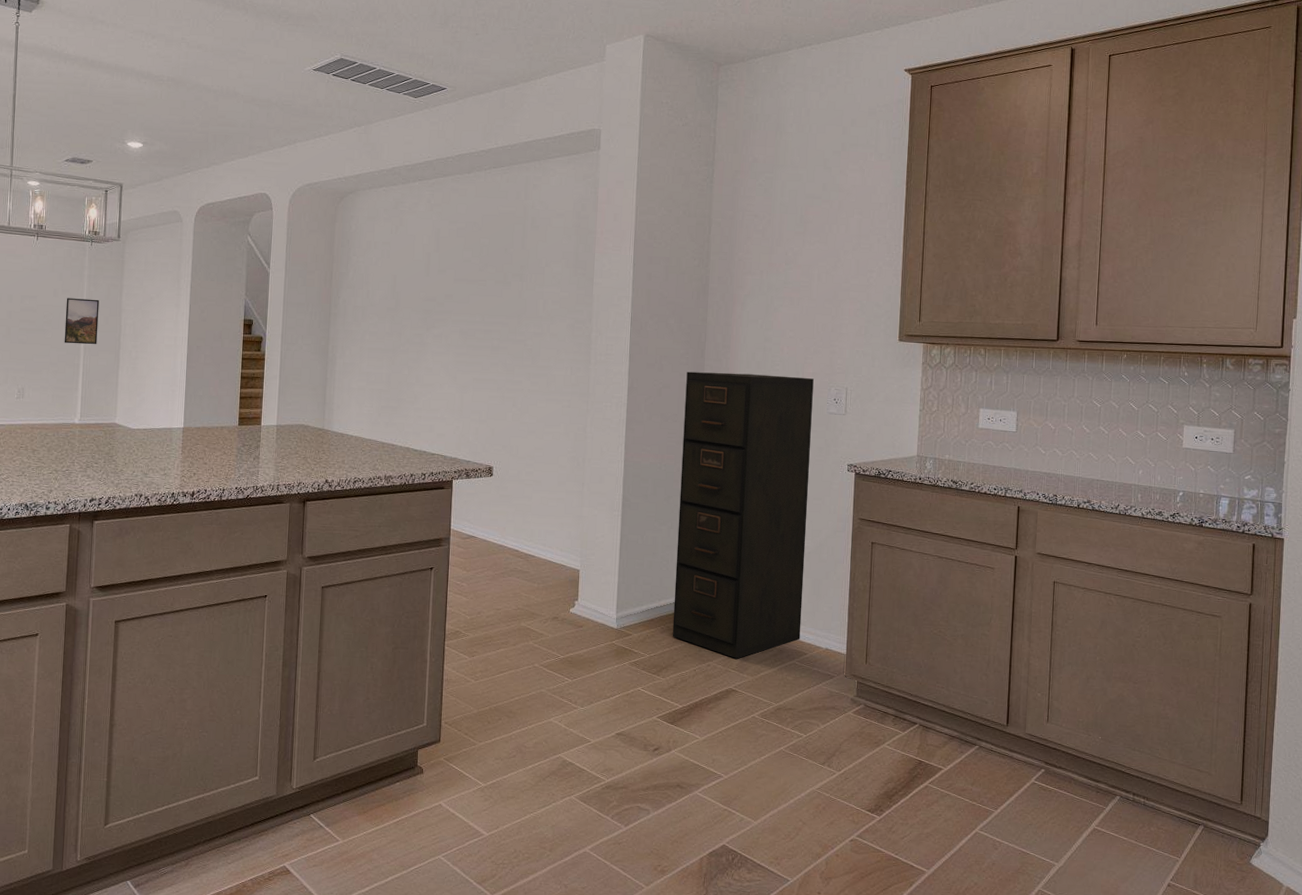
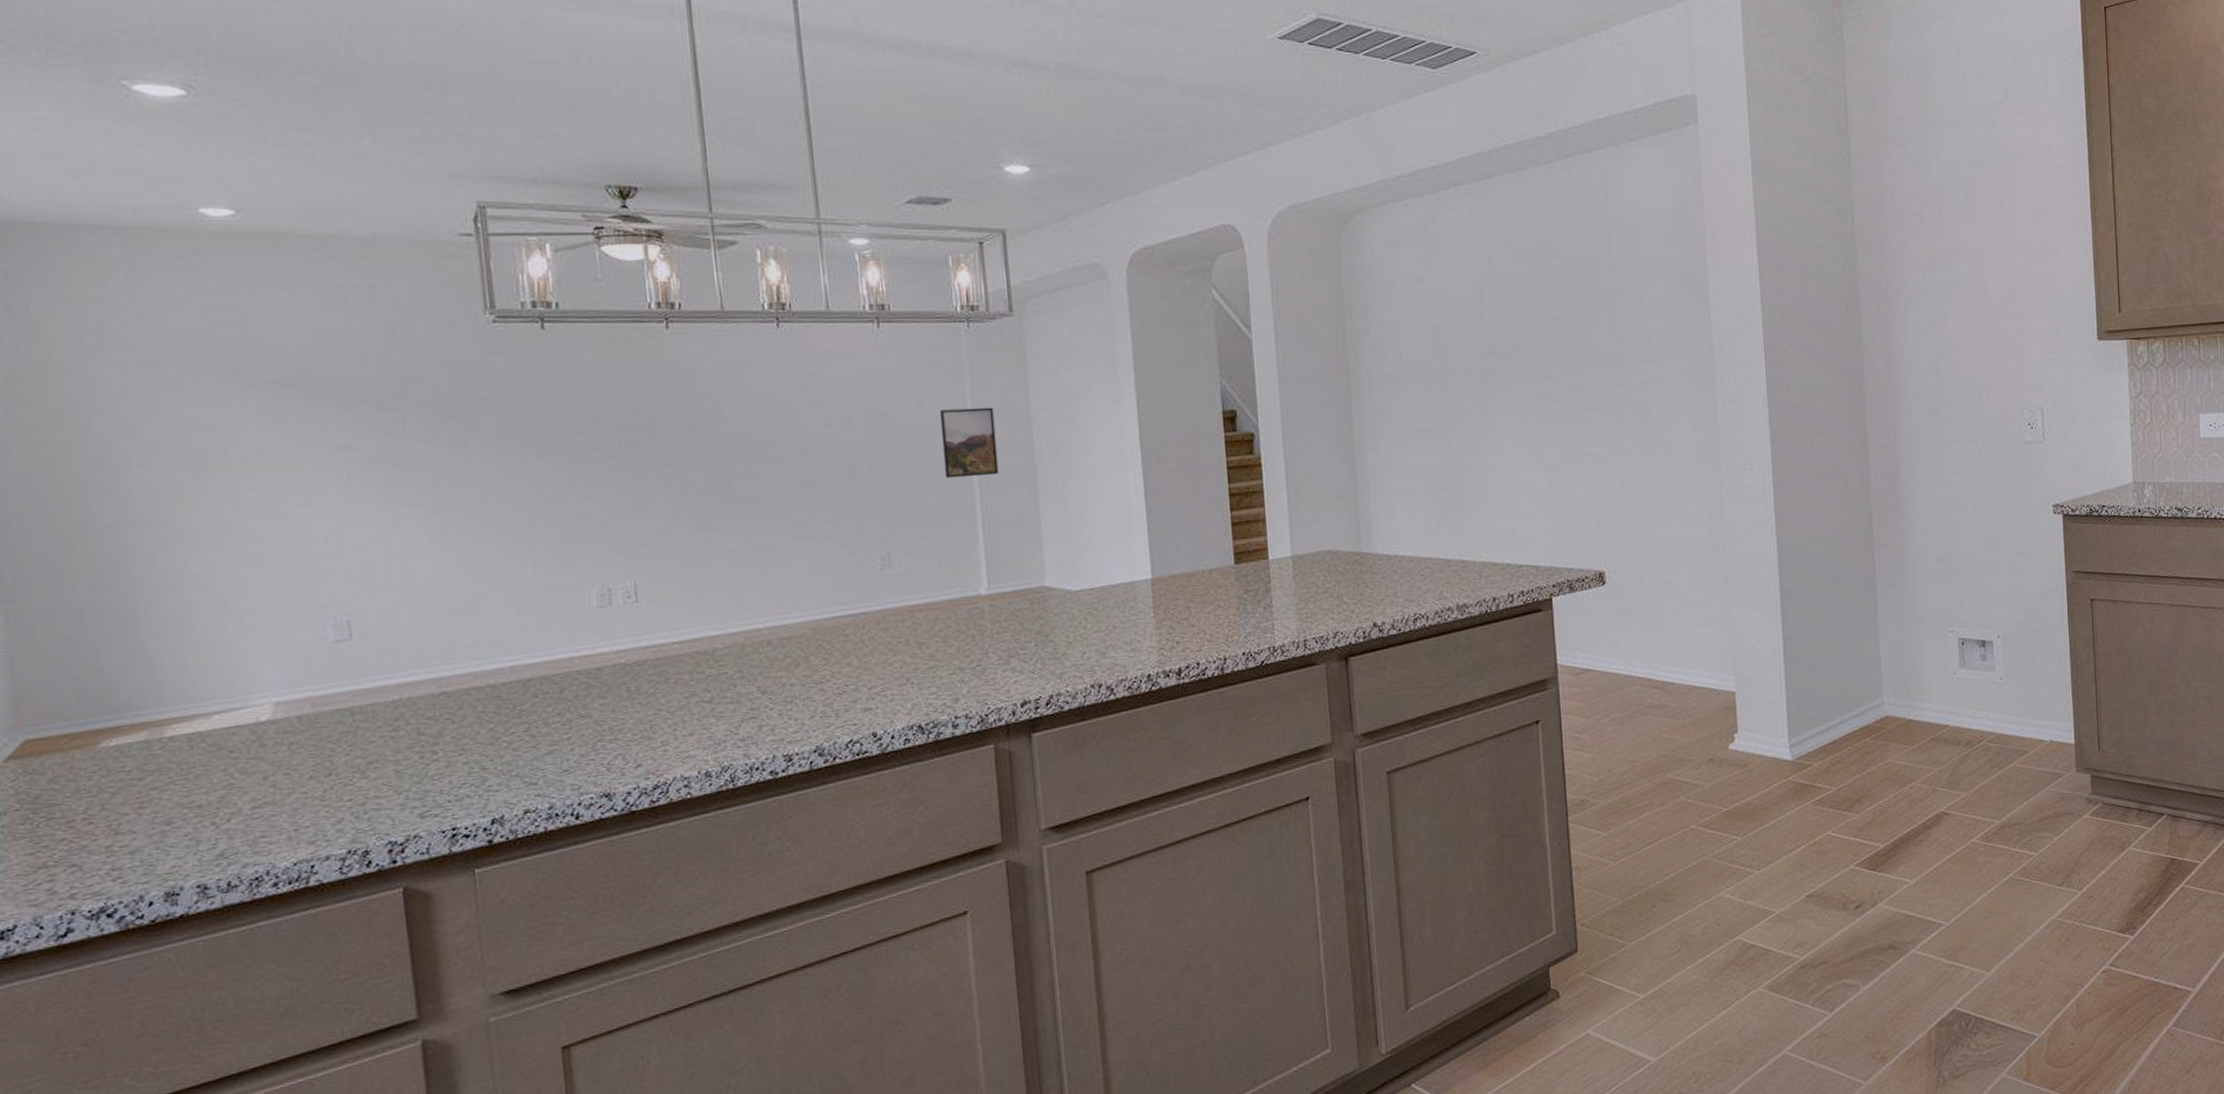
filing cabinet: present [672,371,814,659] -> none [1843,400,2019,773]

